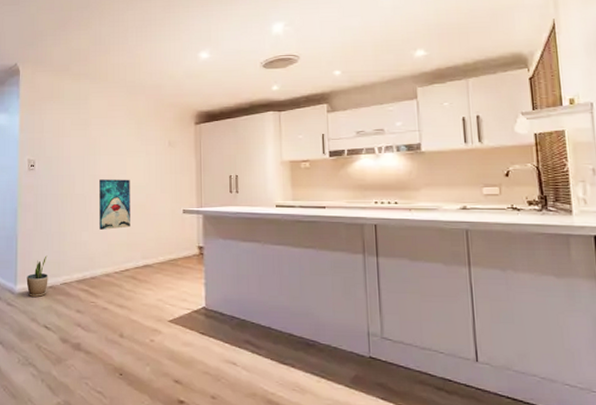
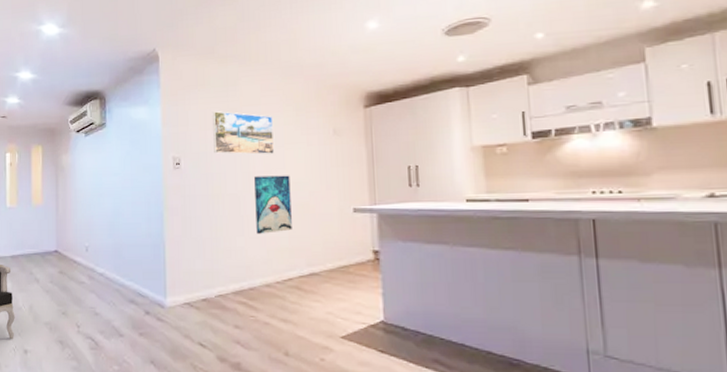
potted plant: present [26,255,48,298] -> none [177,264,201,312]
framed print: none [64,121,117,160] -> present [211,111,274,155]

